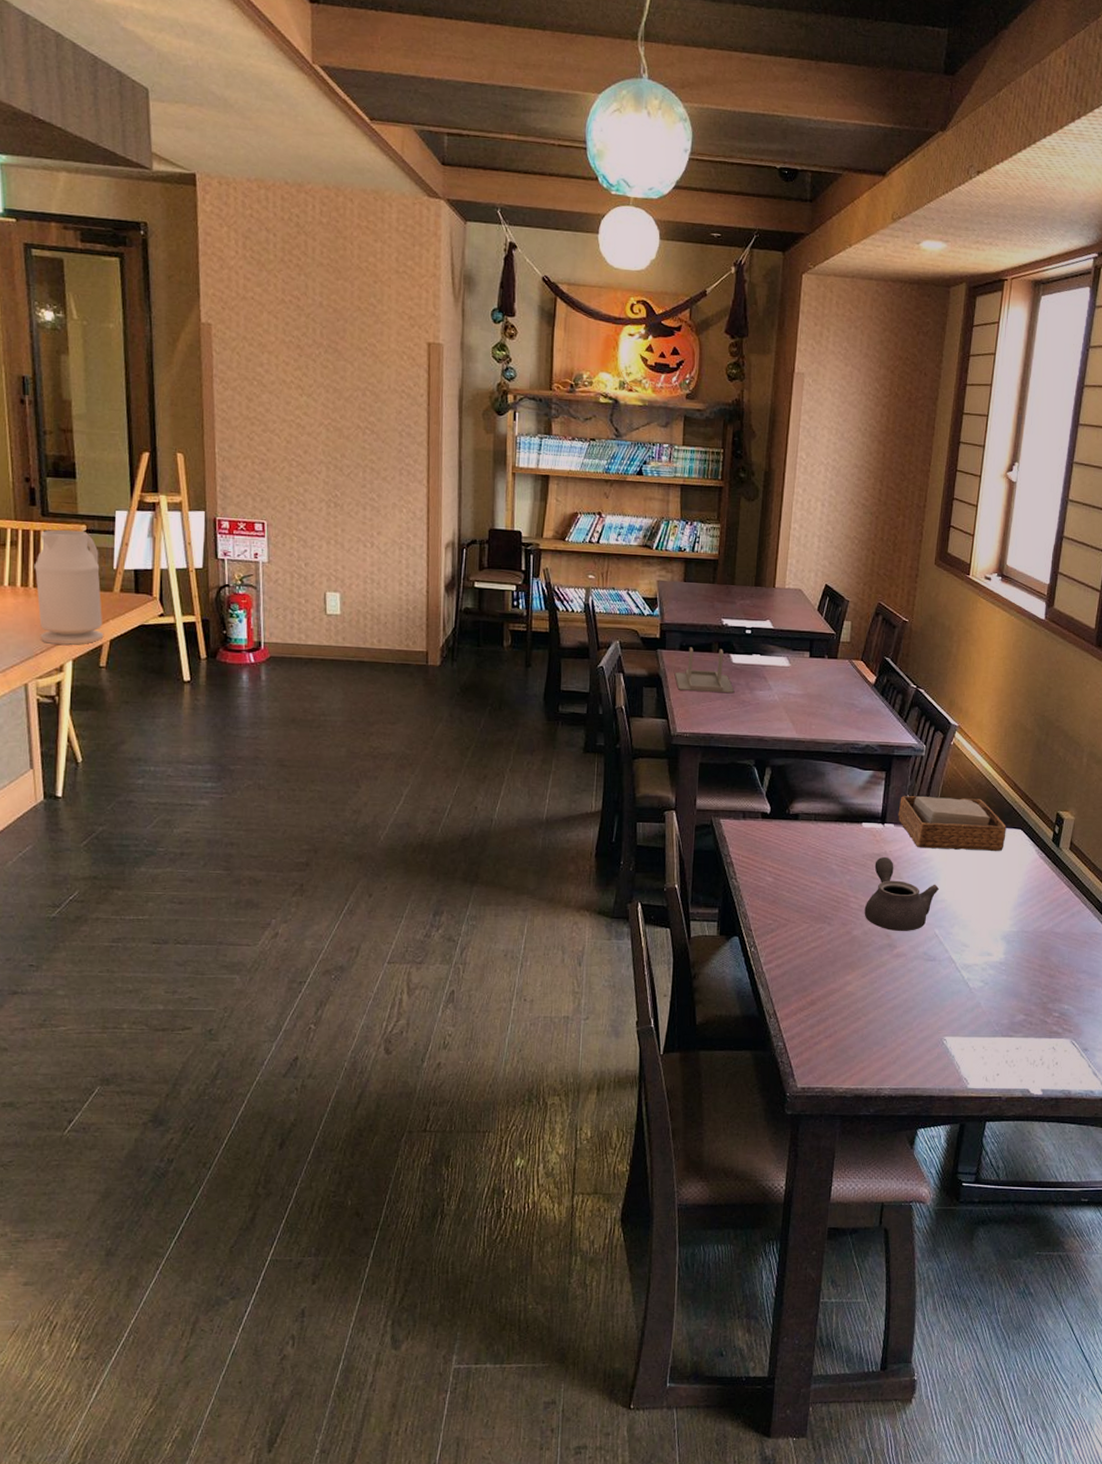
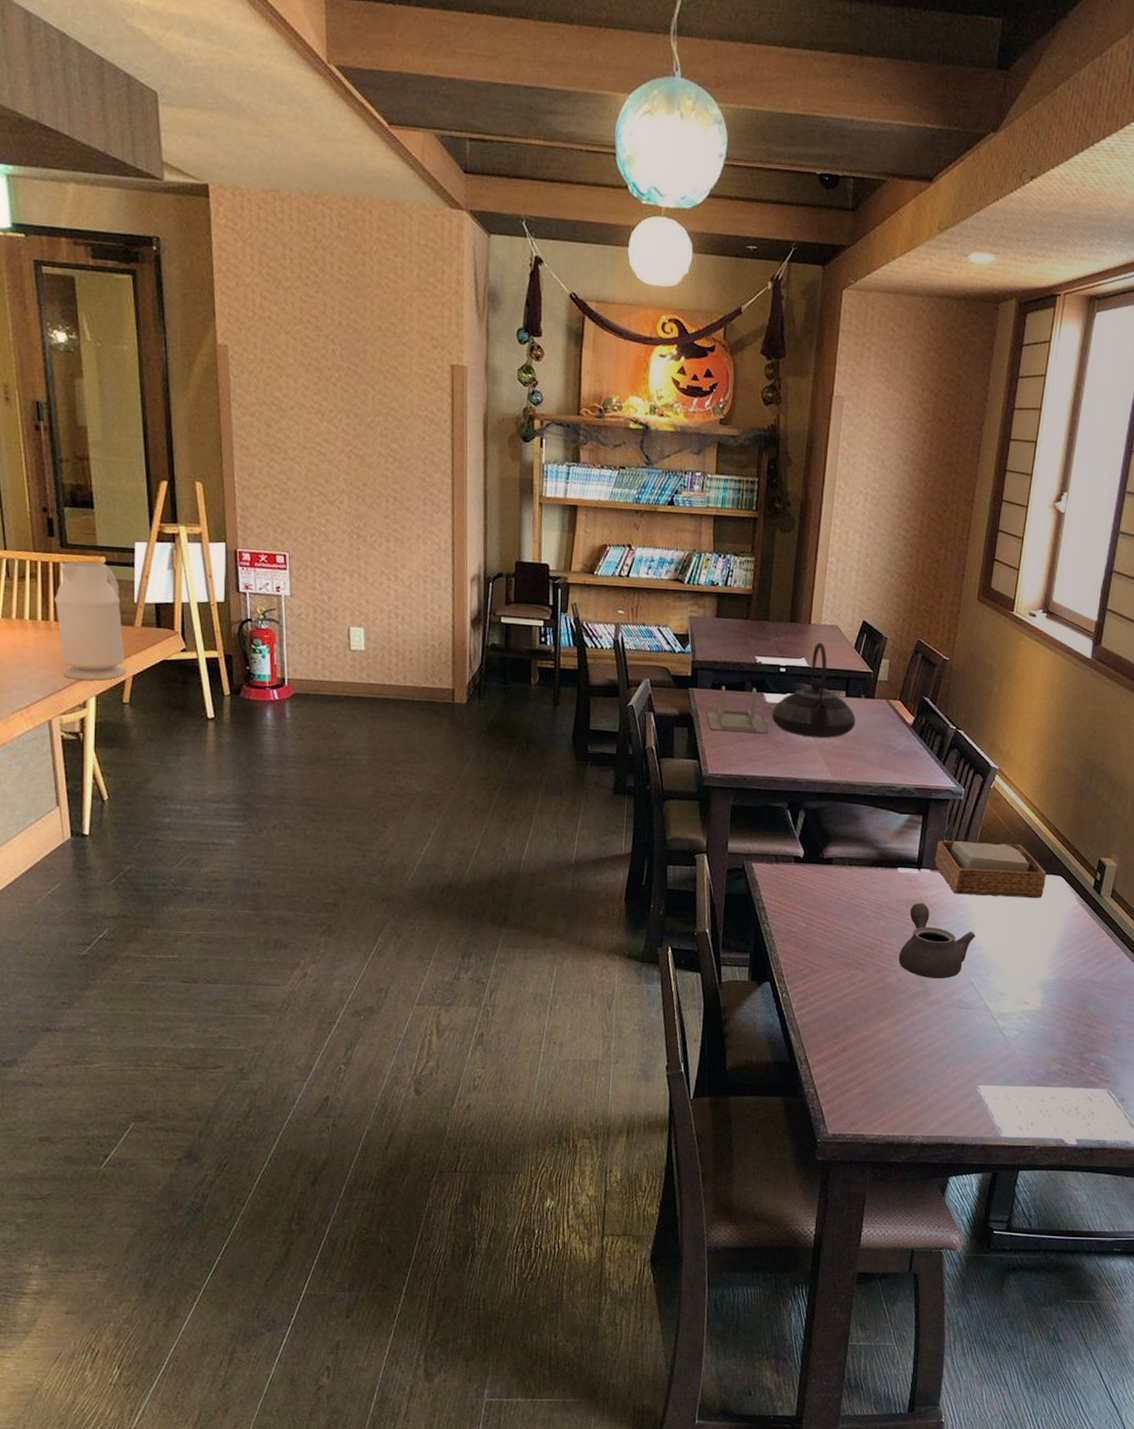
teapot: none [738,605,820,698] -> present [771,642,856,739]

